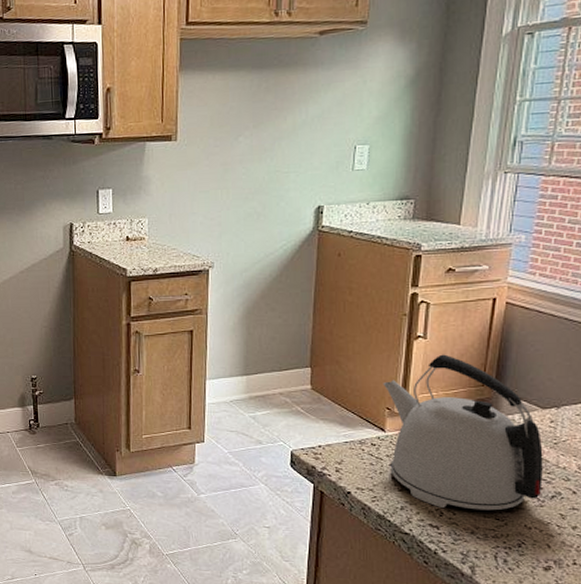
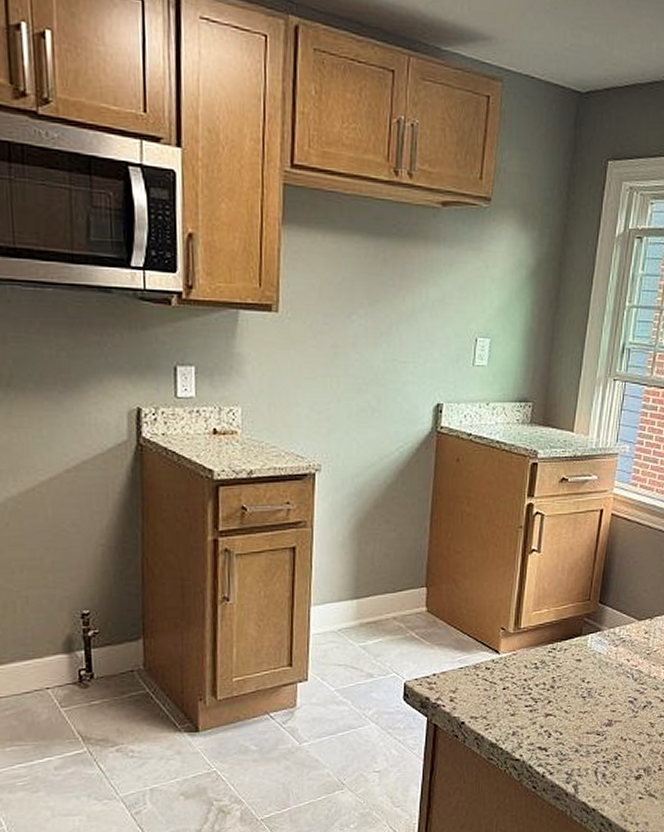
kettle: present [383,354,543,511] -> none [498,568,638,729]

